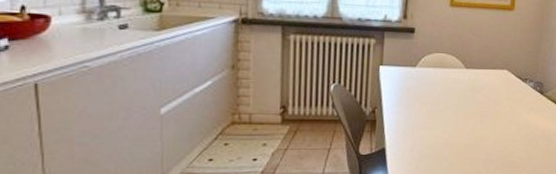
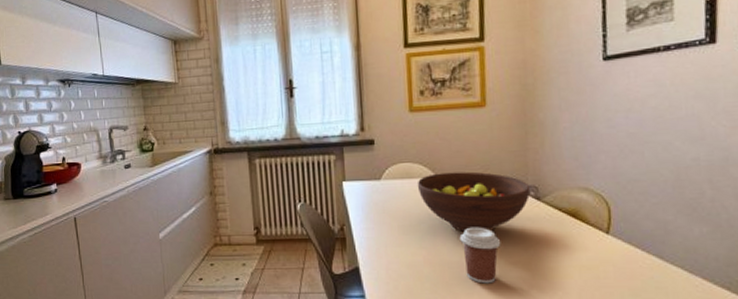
fruit bowl: none [448,65,538,118] -> present [417,171,531,232]
coffee cup: none [477,114,509,163] -> present [459,227,501,284]

